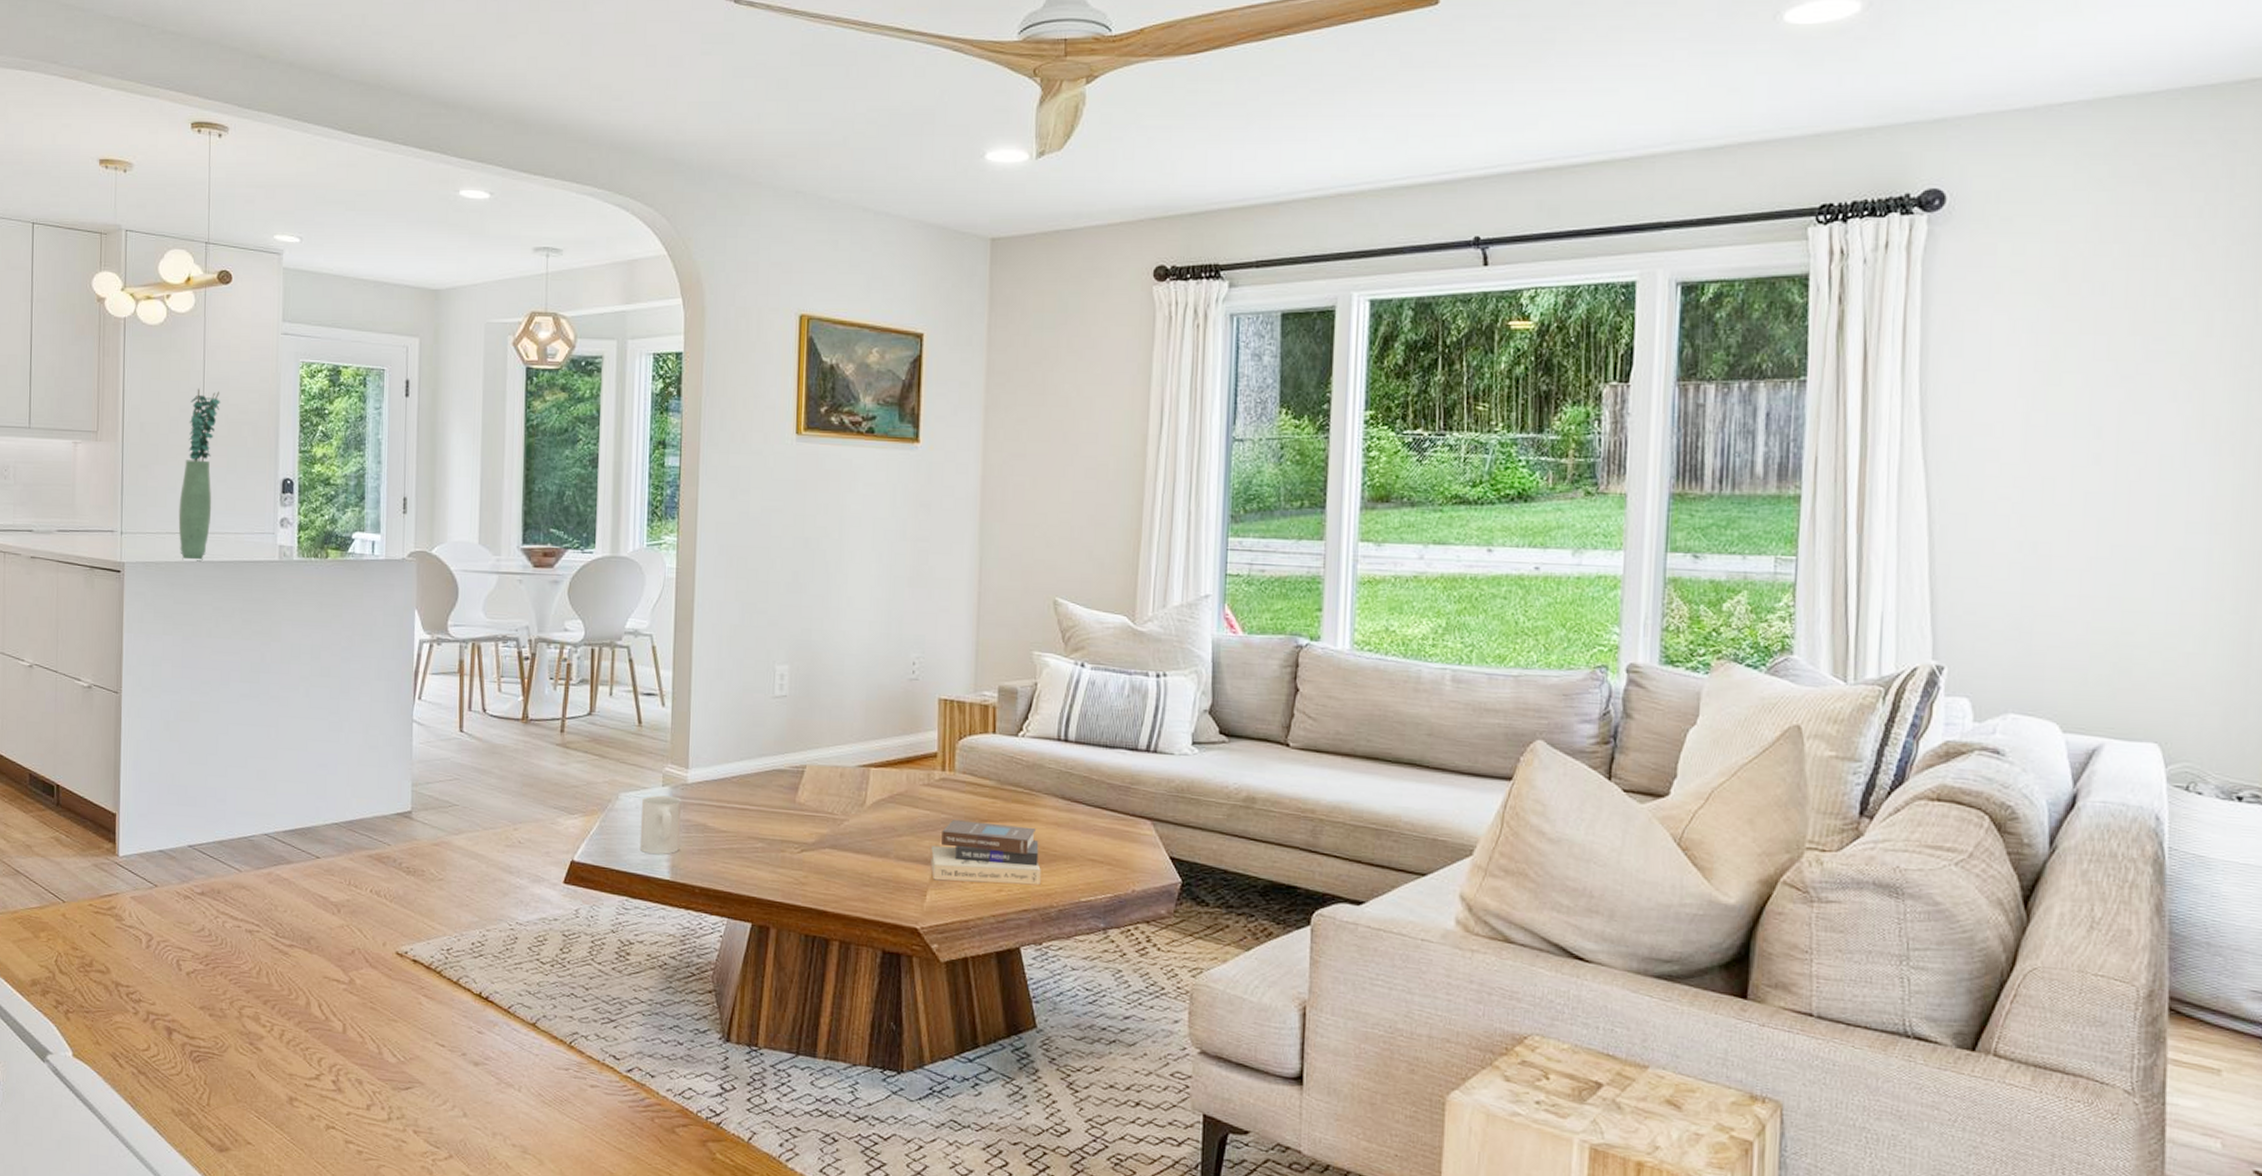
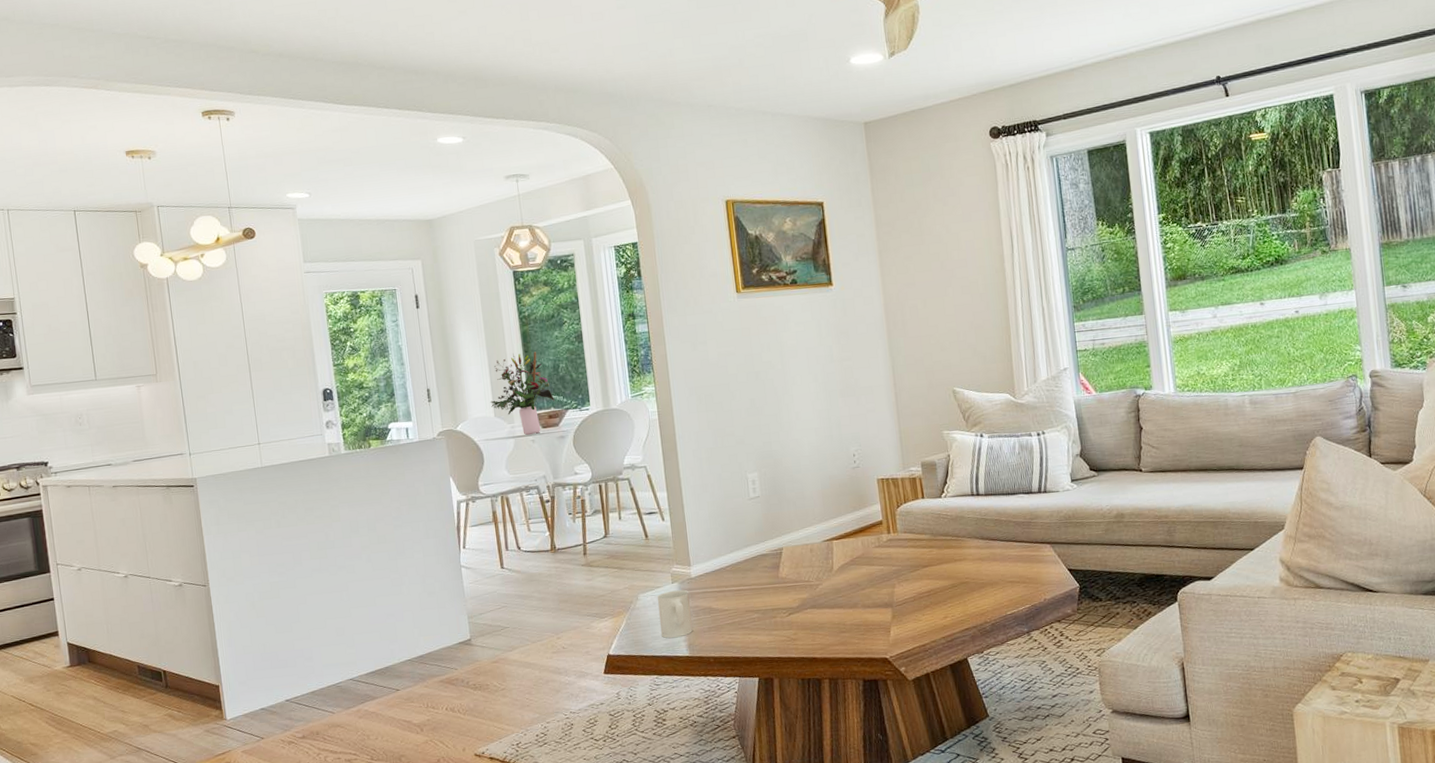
vase: present [178,388,221,562] -> none [234,326,266,469]
bouquet: none [475,470,553,574] -> present [490,351,554,436]
books: present [930,820,1041,886] -> none [888,564,975,619]

